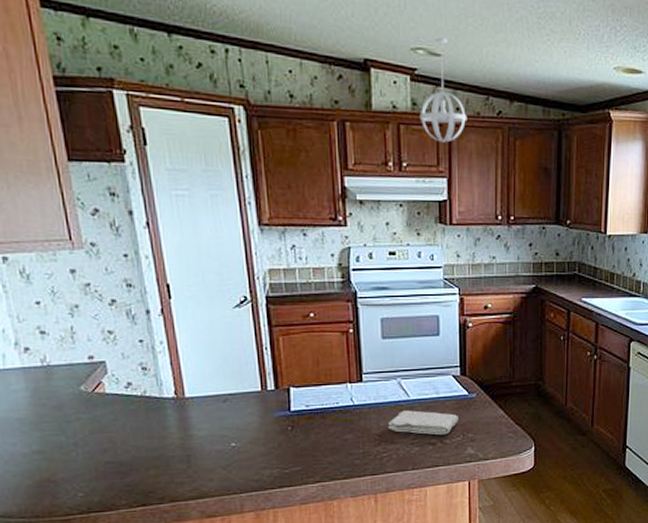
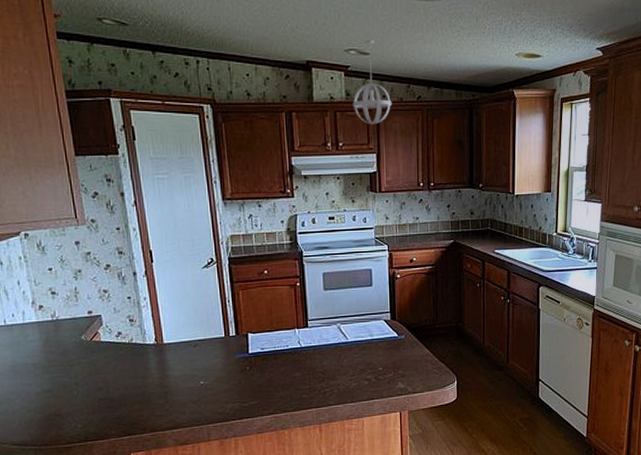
washcloth: present [387,410,458,435] -> none [329,351,390,372]

